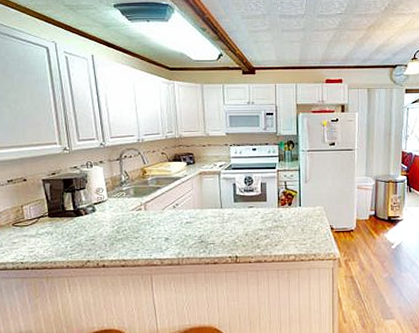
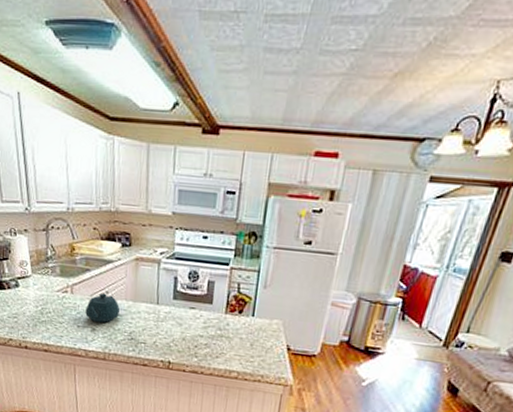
teapot: none [159,206,190,232] -> present [85,293,121,323]

